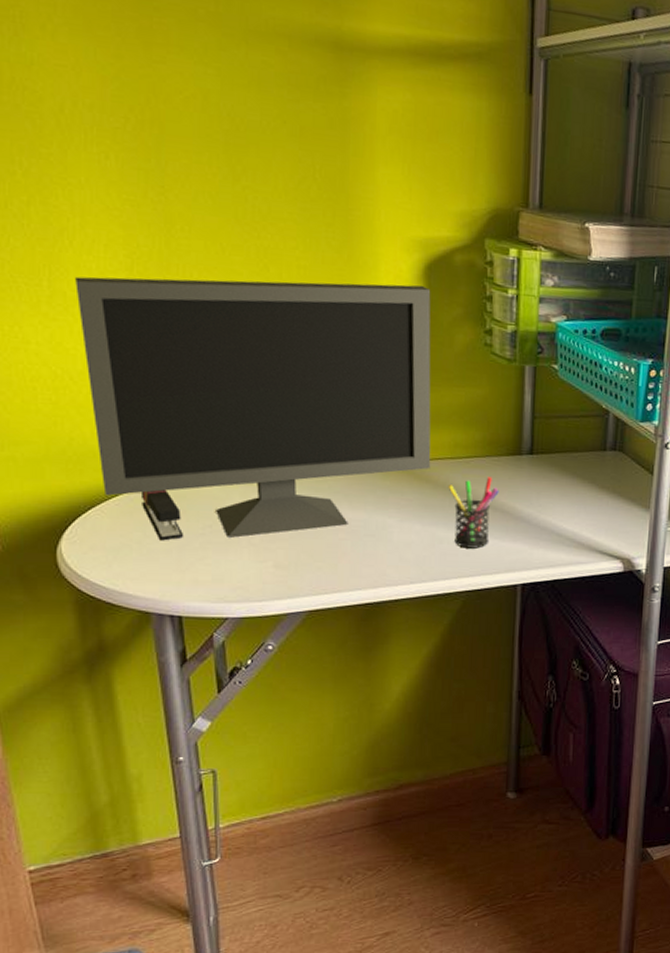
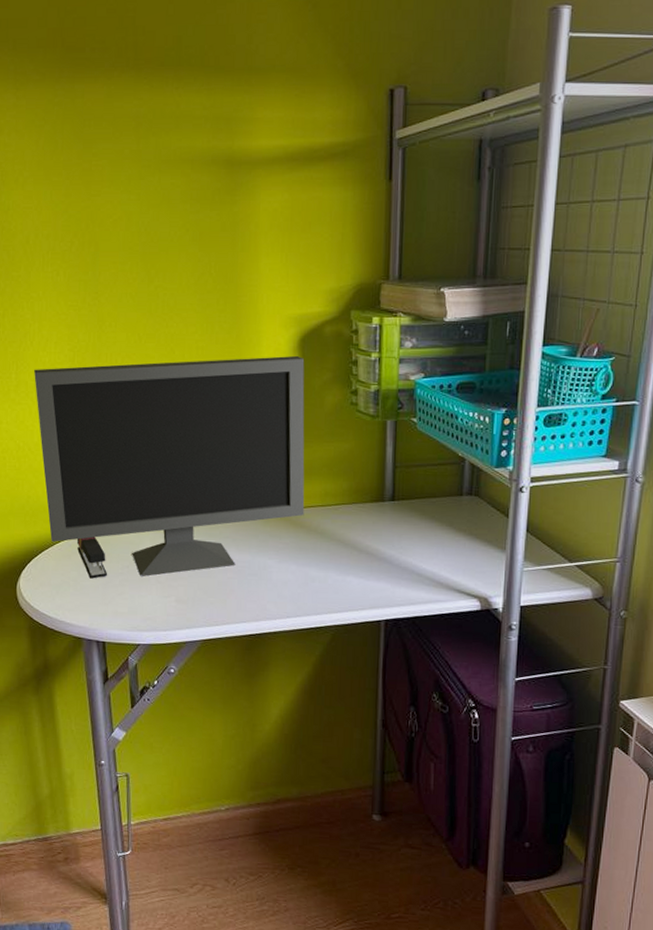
pen holder: present [448,477,499,549] -> none [319,522,364,587]

